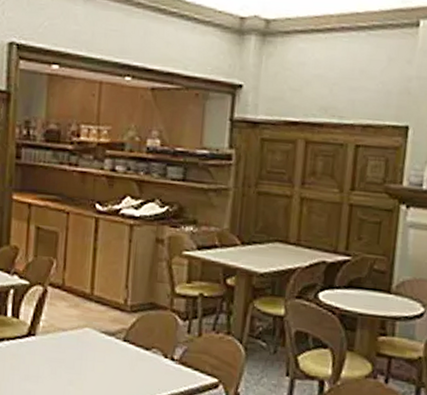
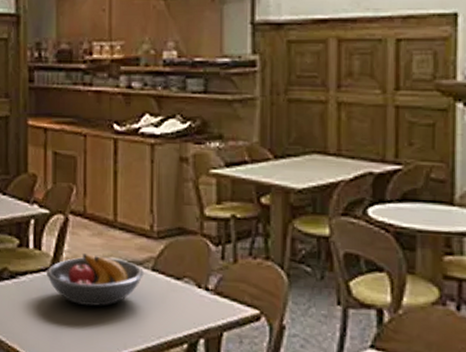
fruit bowl: none [22,323,116,372] -> present [45,254,144,307]

